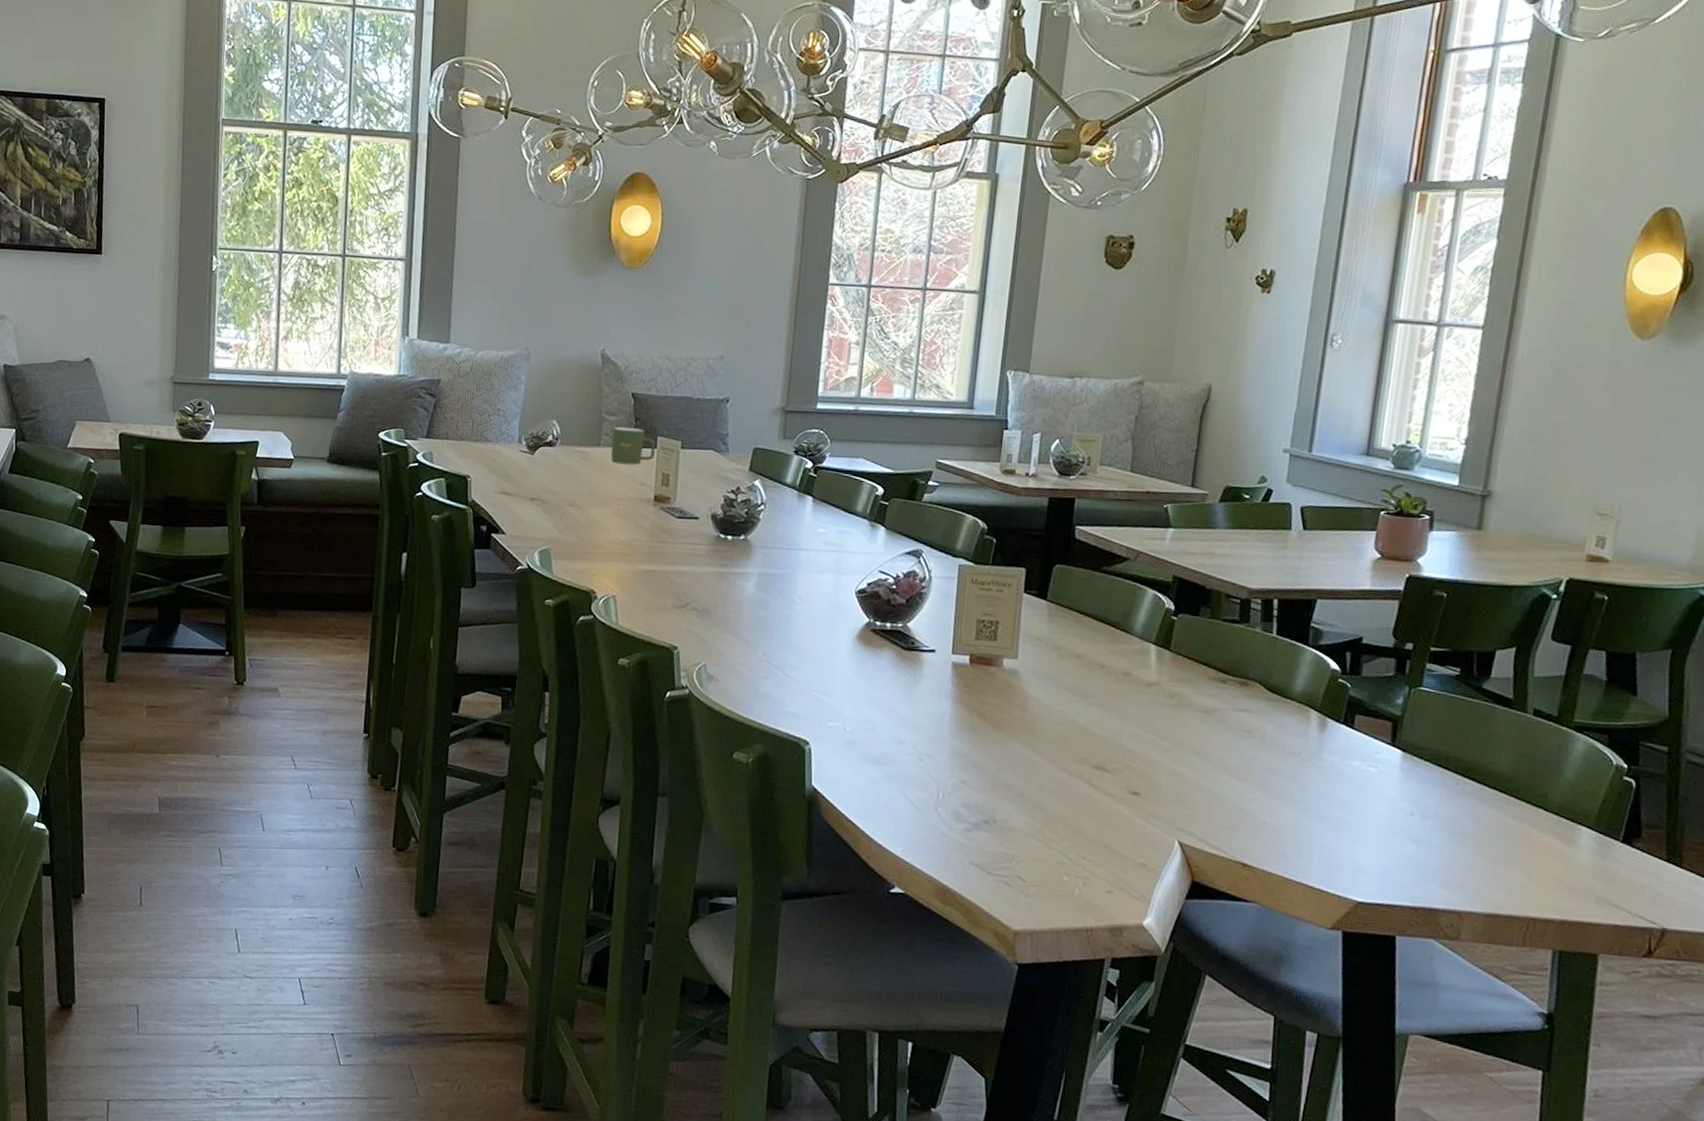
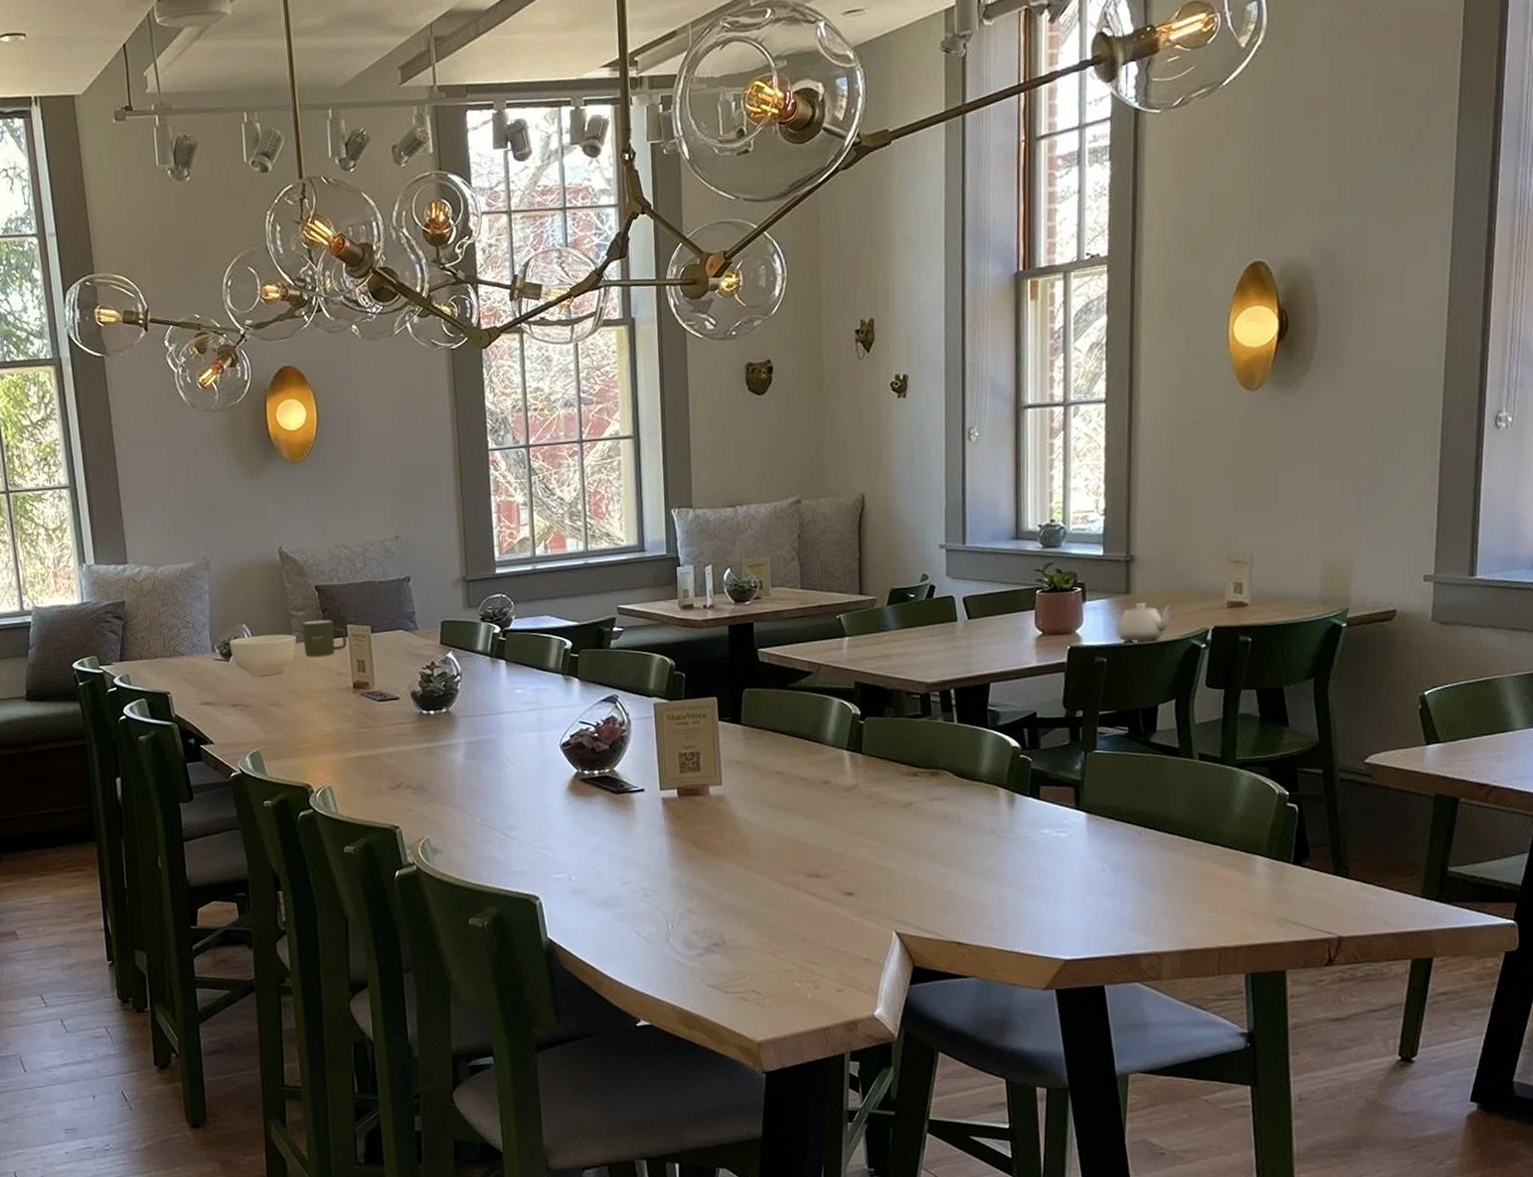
bowl: none [537,433,606,476] -> present [229,634,297,677]
teapot: none [1461,541,1529,584] -> present [1117,603,1174,643]

